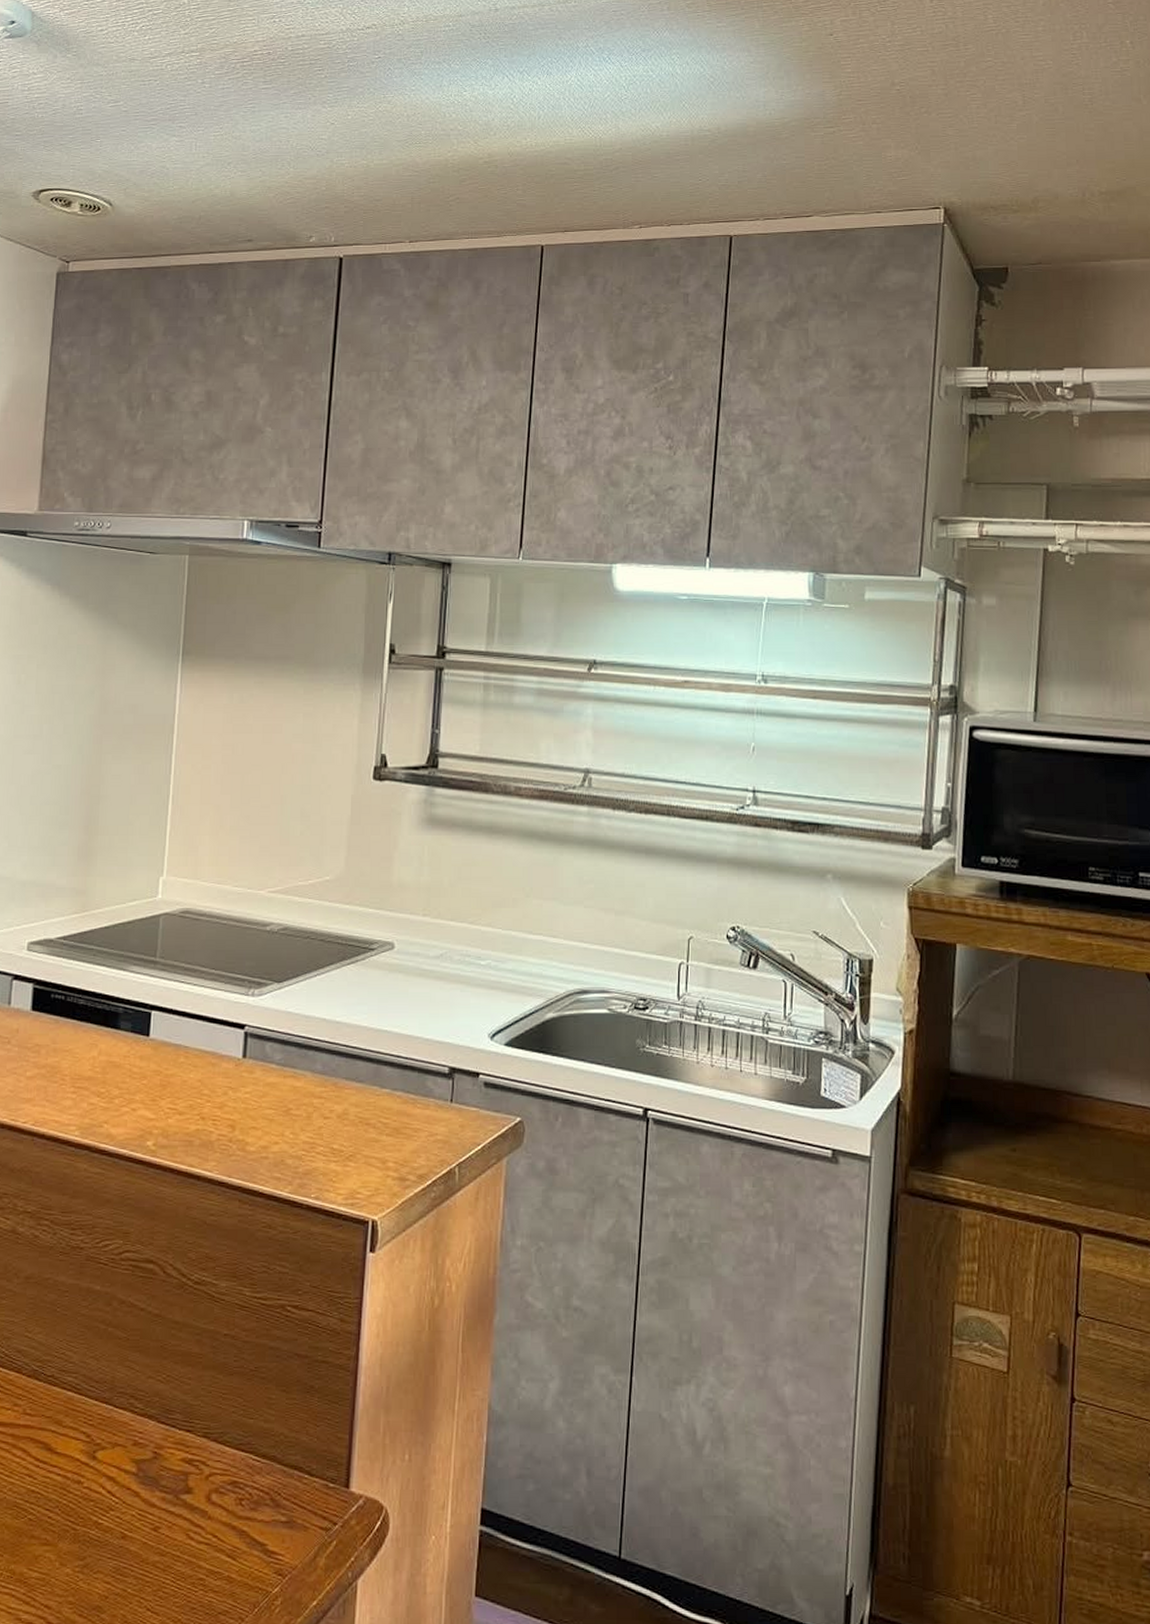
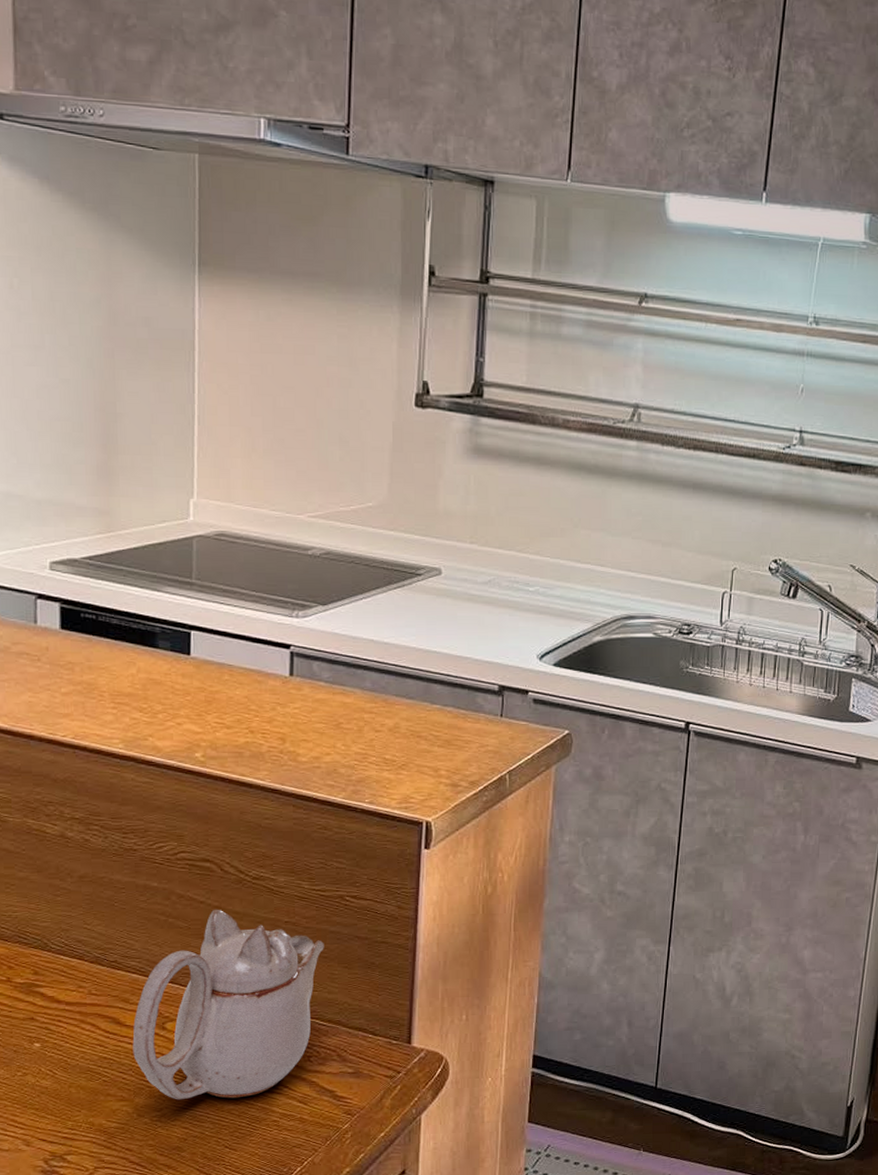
teapot: none [61,1319,263,1548] -> present [132,910,324,1100]

